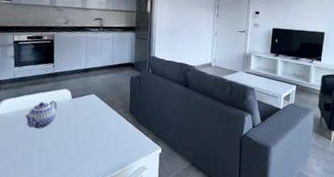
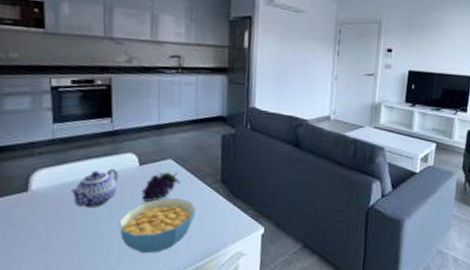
cereal bowl: none [56,123,111,165] -> present [118,198,196,254]
fruit: none [73,103,101,126] -> present [142,171,181,202]

